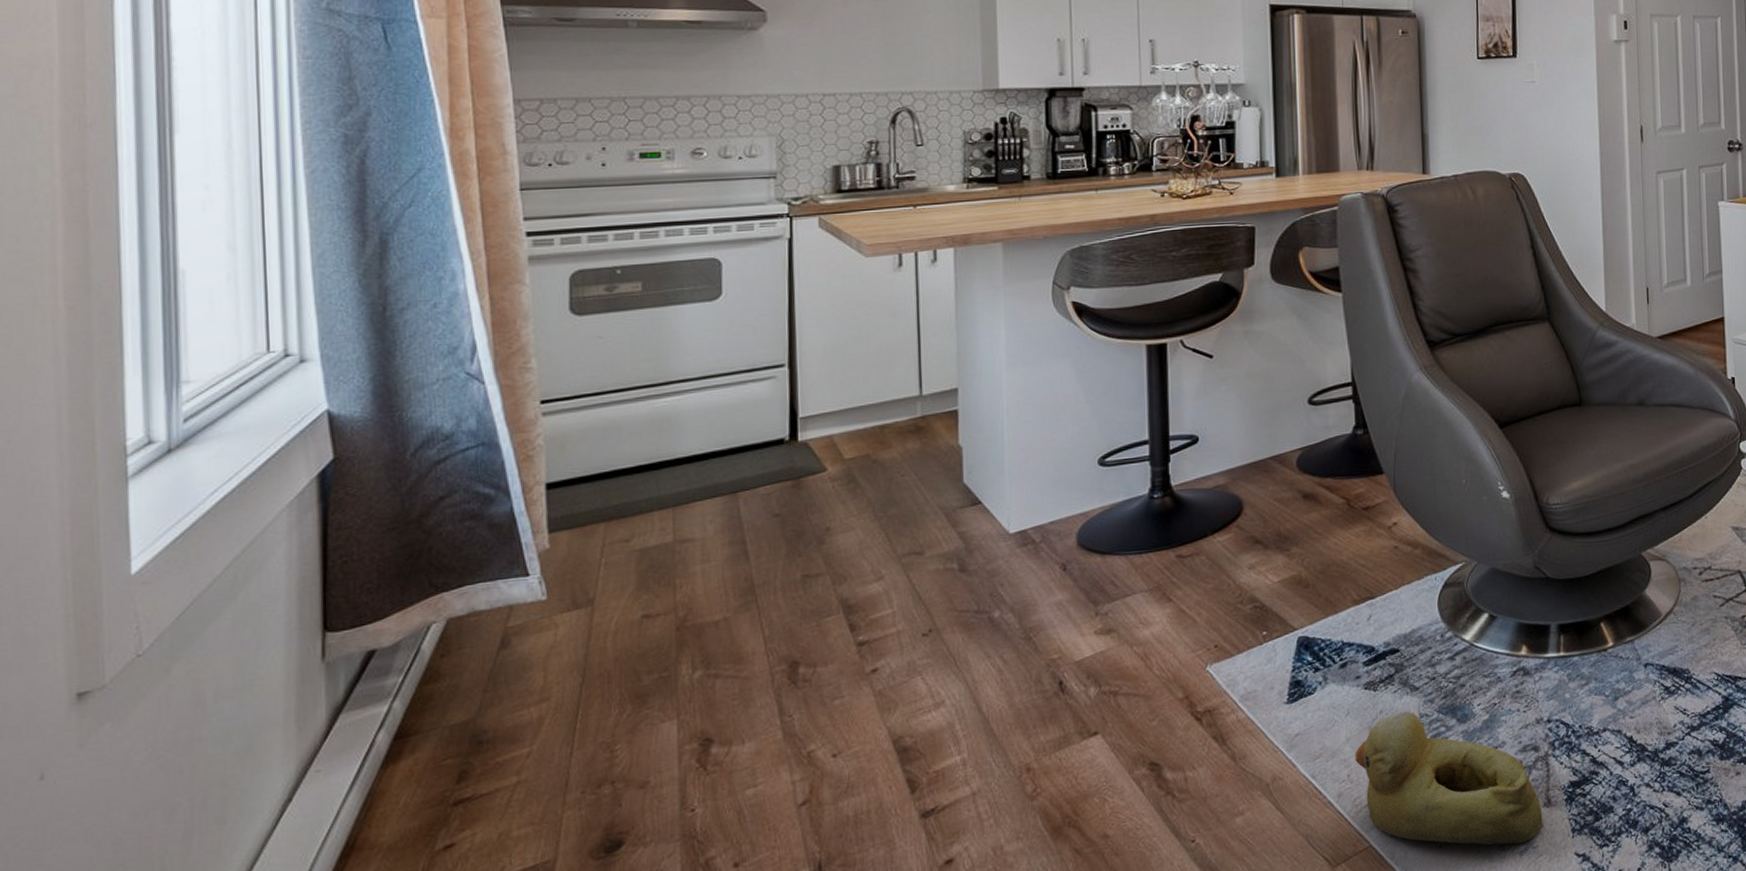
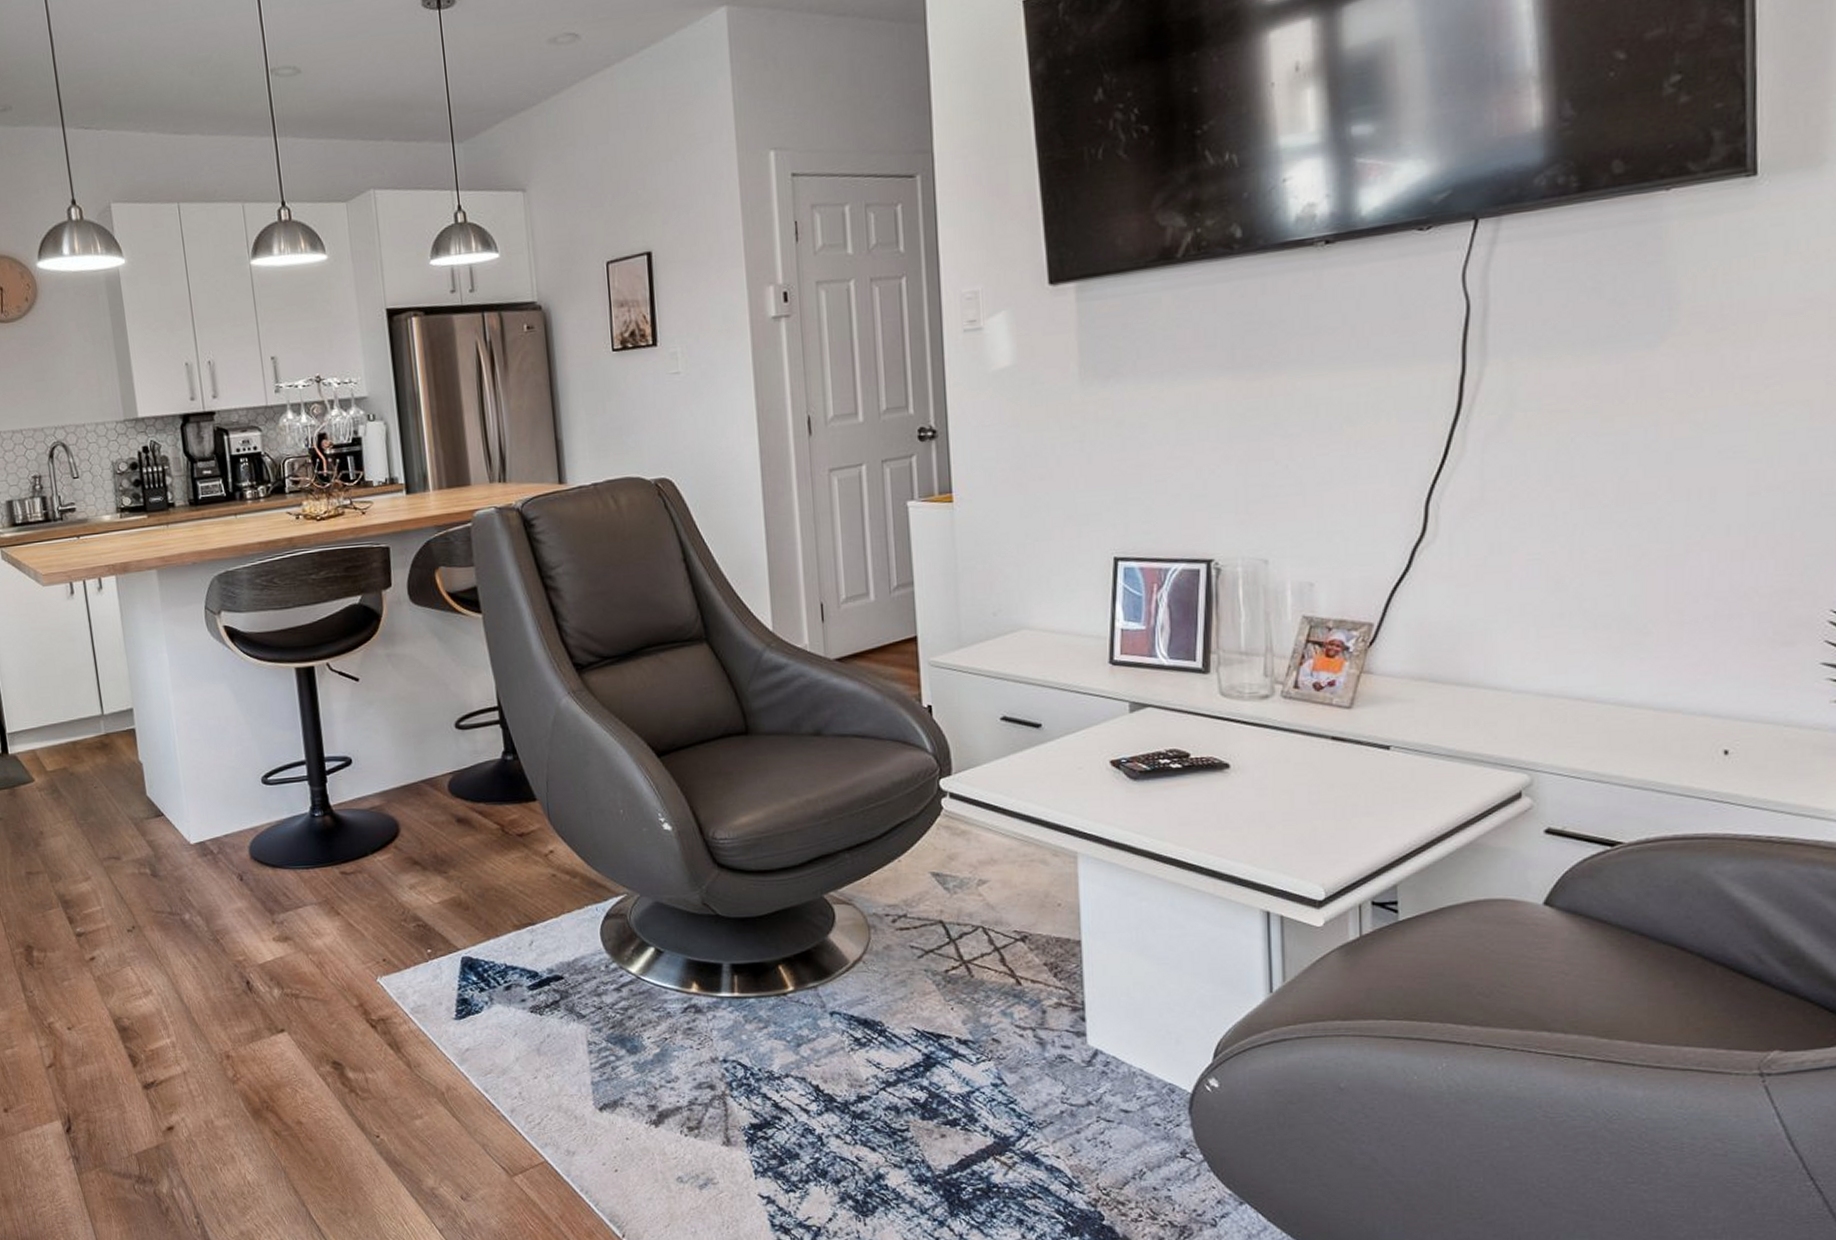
rubber duck: present [1355,711,1543,845] -> none [525,1037,723,1178]

